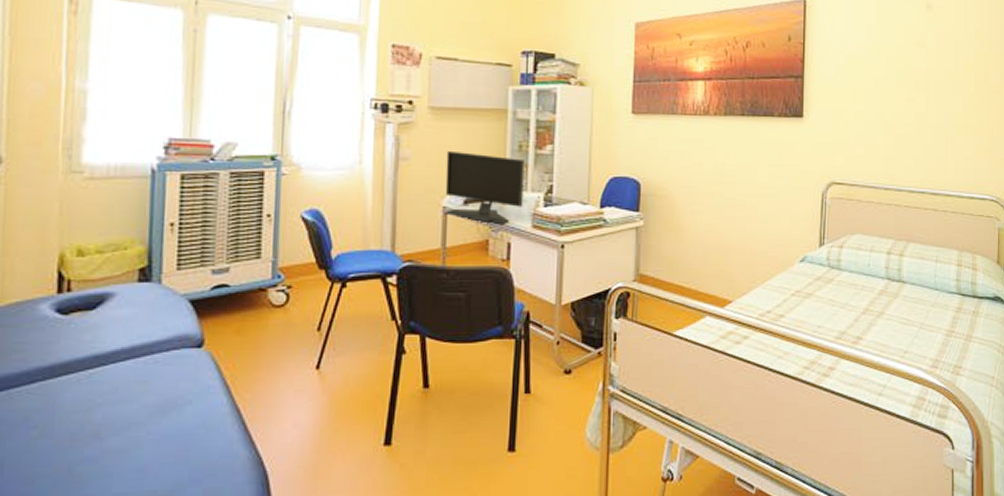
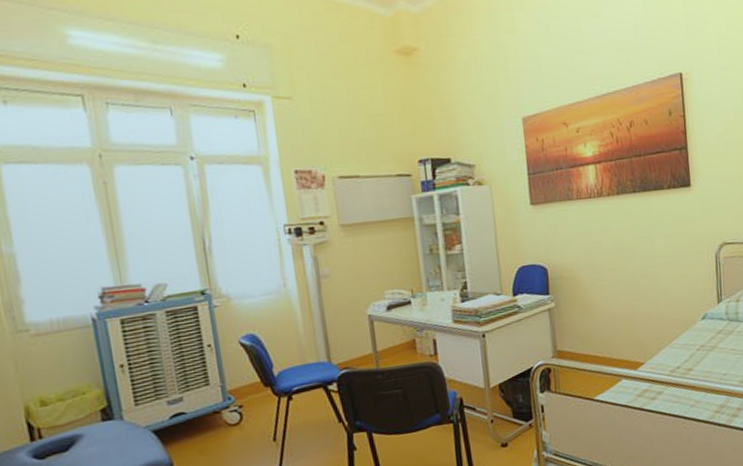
computer monitor: present [444,150,525,225] -> none [363,261,442,325]

